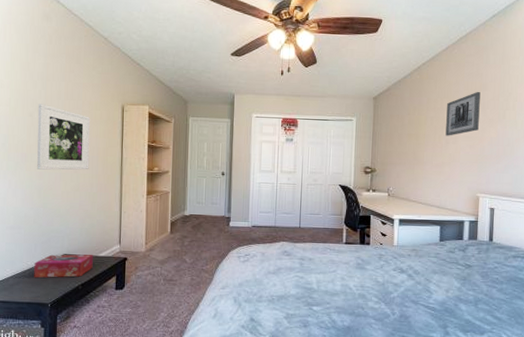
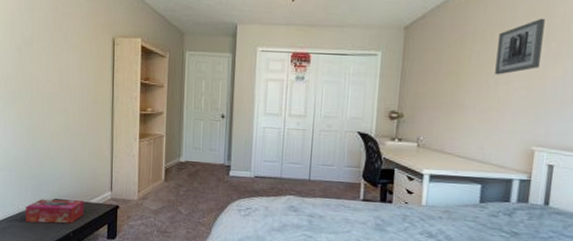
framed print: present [37,104,91,170] -> none [25,36,80,110]

